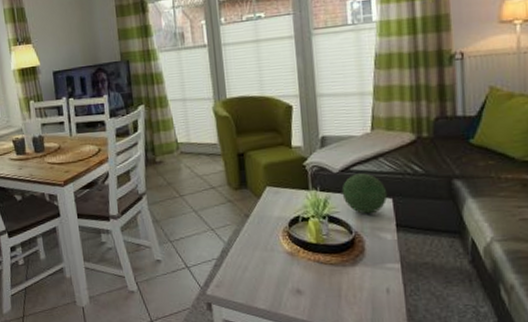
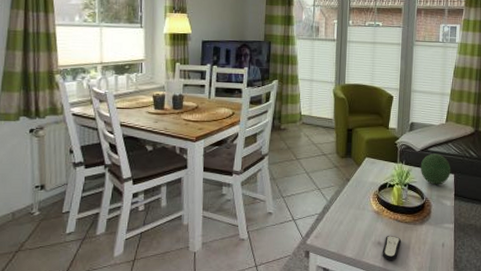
remote control: none [304,280,329,313] -> present [382,235,402,261]

